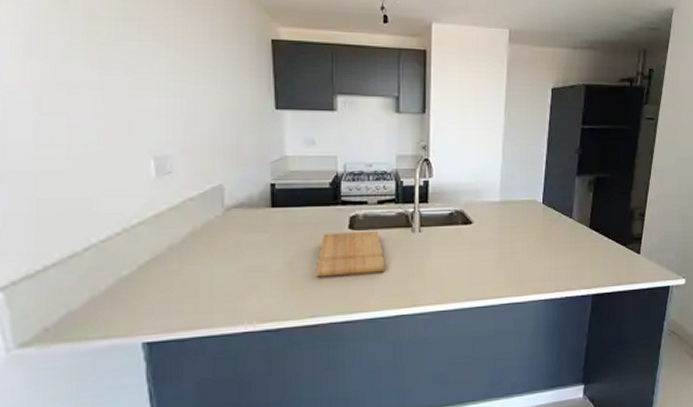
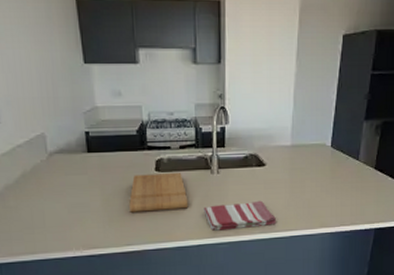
dish towel: none [402,263,484,299] -> present [203,200,276,231]

